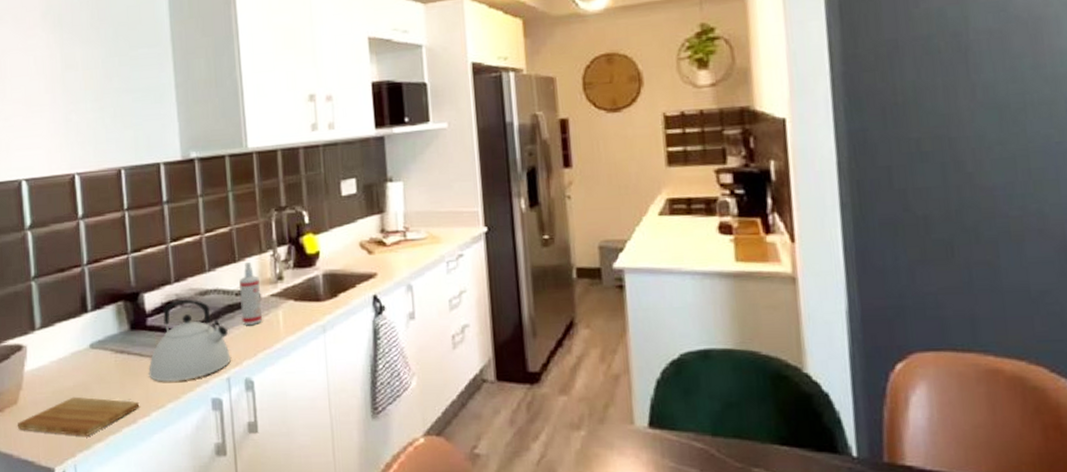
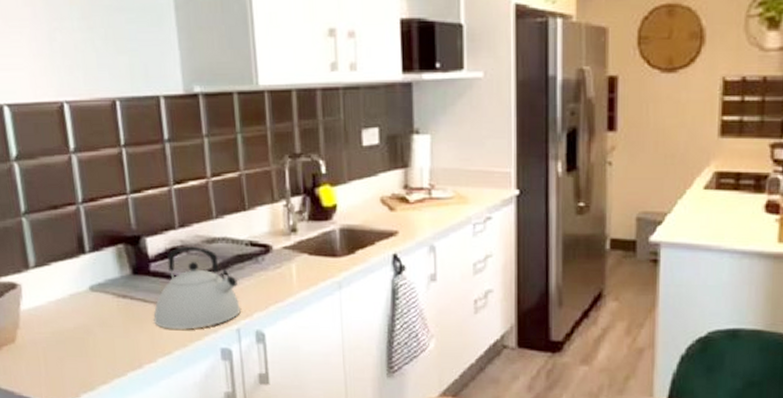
cutting board: present [18,396,139,436] -> none [17,338,144,378]
spray bottle: present [239,261,263,325] -> none [249,210,275,277]

